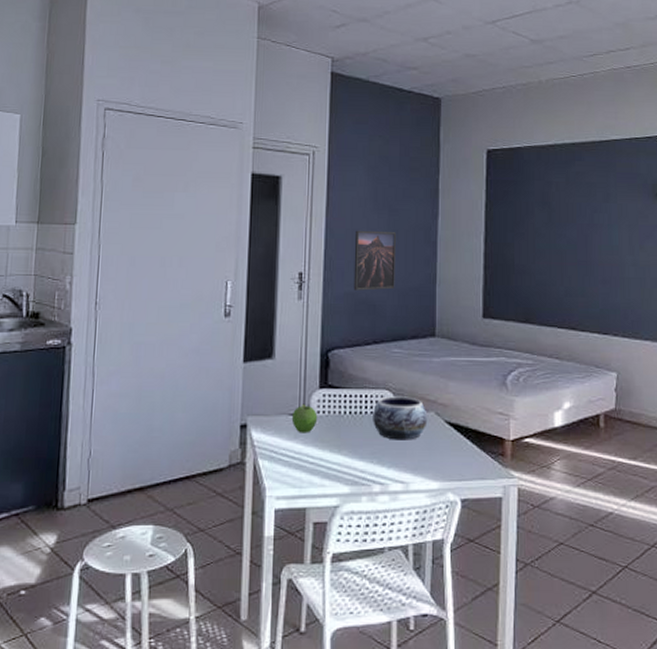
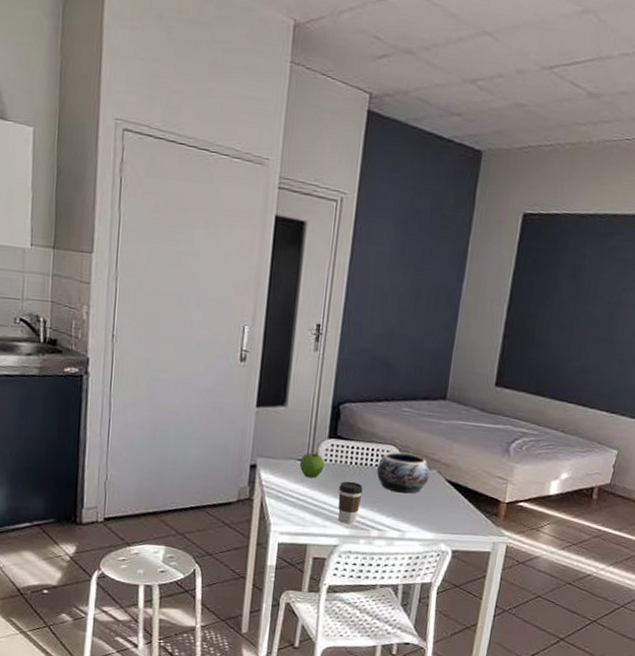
coffee cup: none [335,432,360,480] -> present [337,481,363,524]
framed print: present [353,230,396,291] -> none [370,286,418,350]

